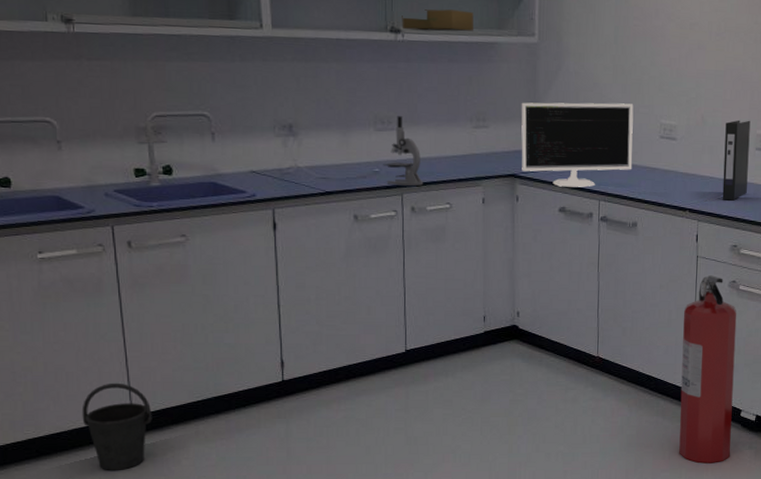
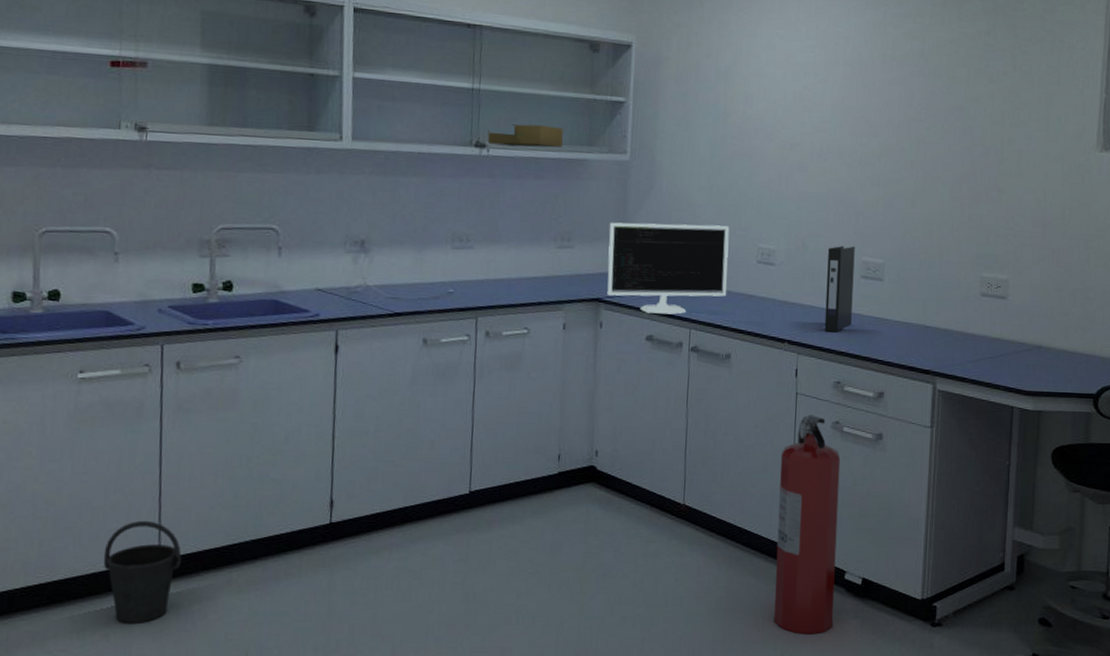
microscope: present [383,116,424,187] -> none [458,234,501,310]

